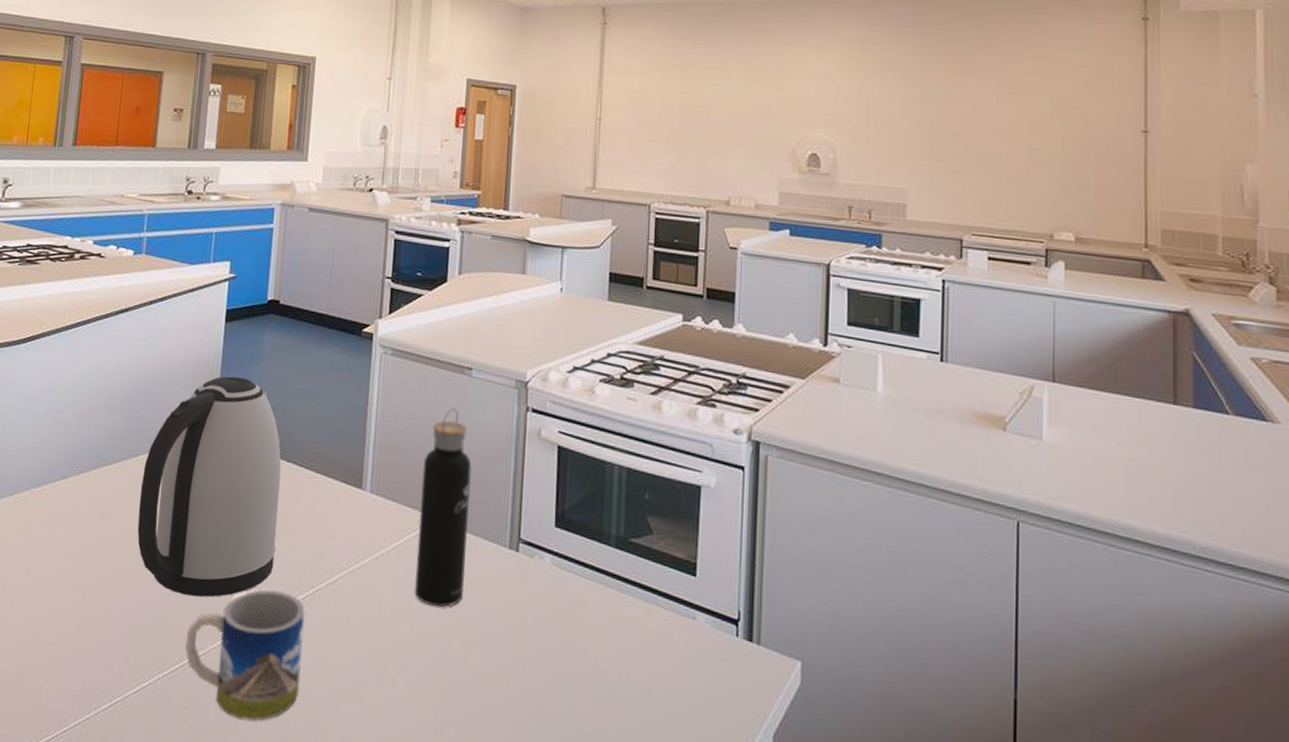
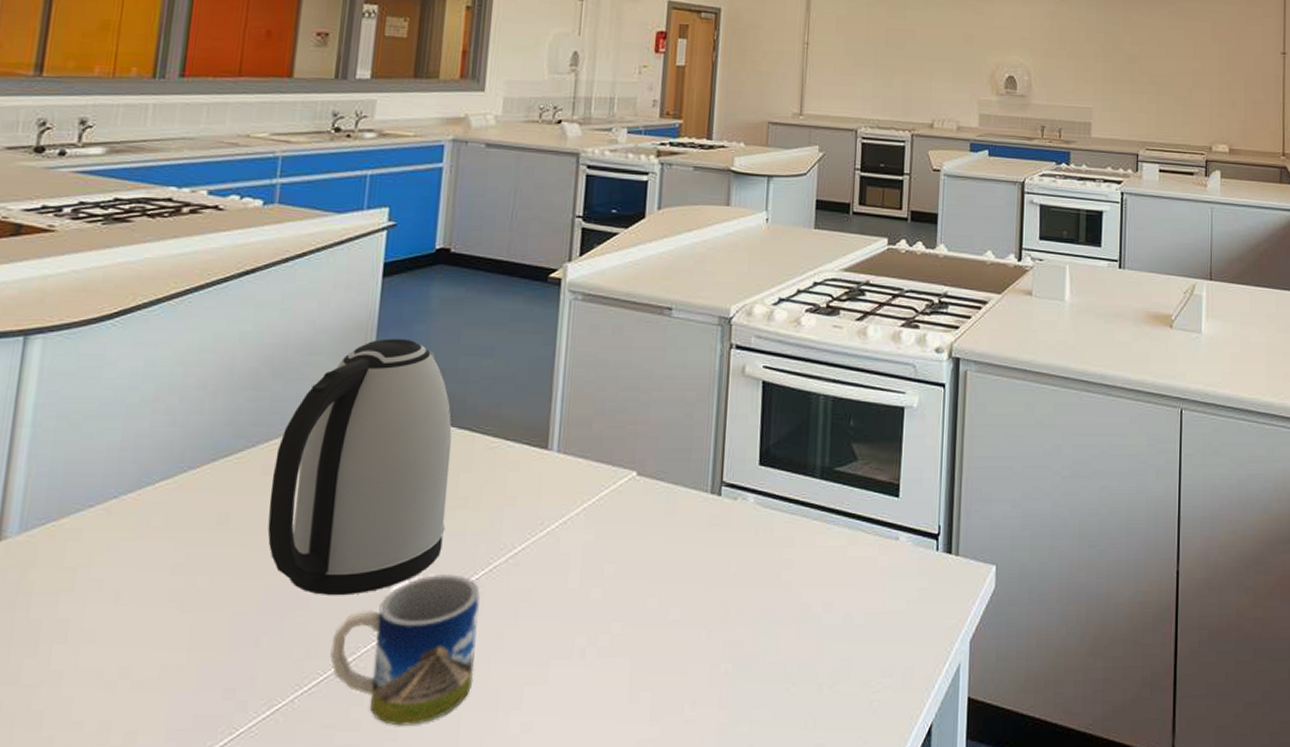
water bottle: present [415,408,472,607] -> none [608,352,671,566]

